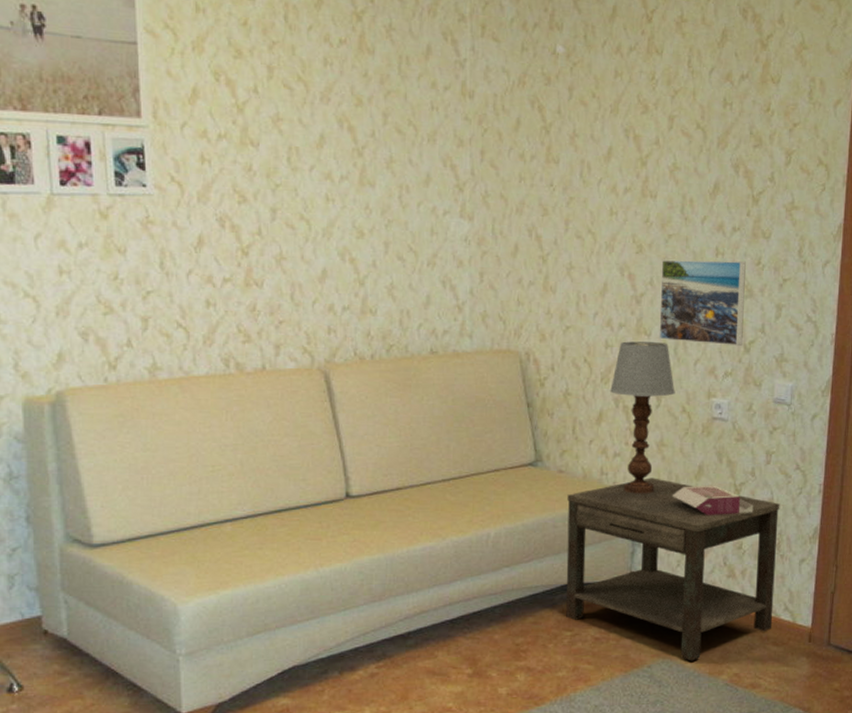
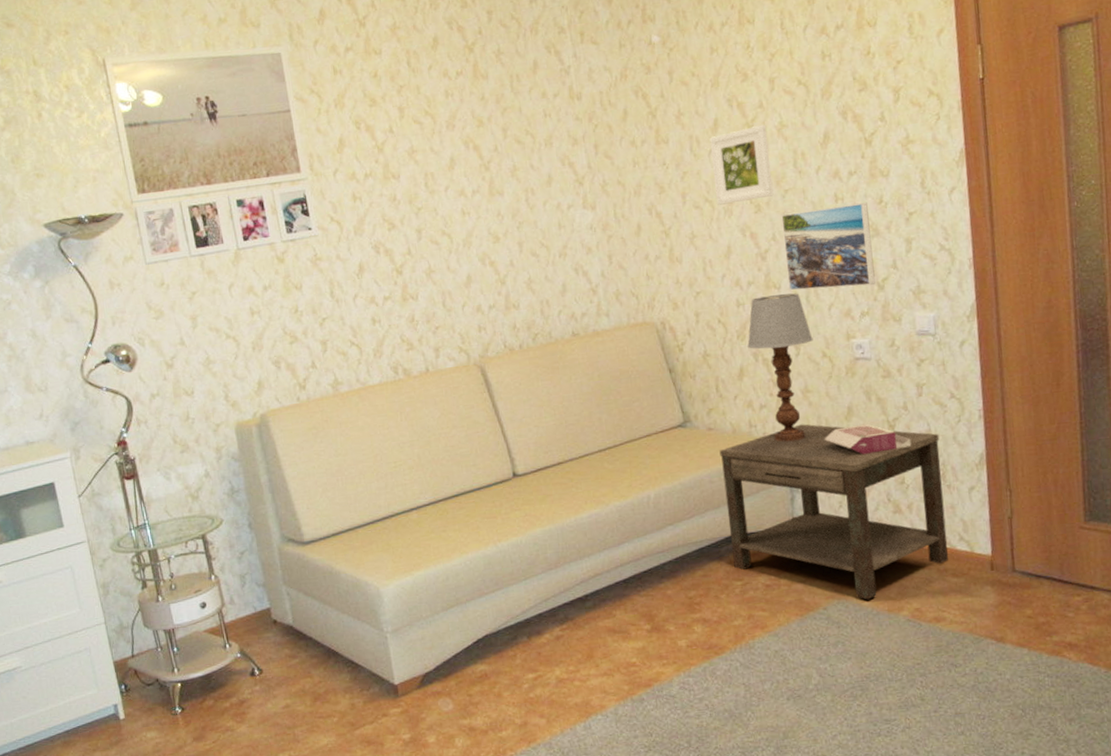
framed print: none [599,162,660,239] -> present [709,124,774,205]

